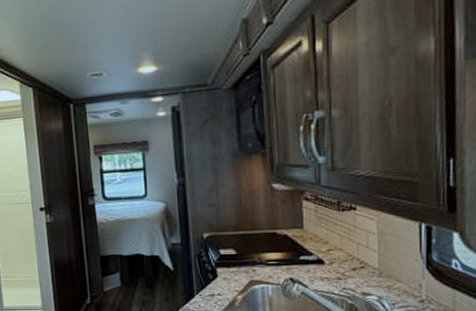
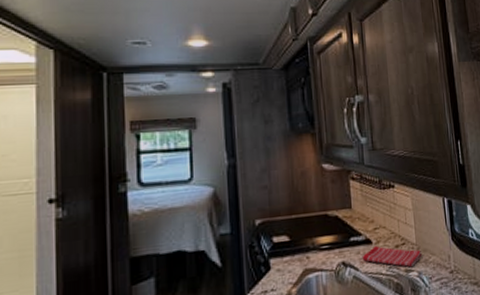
dish towel: none [312,267,386,290] -> present [362,246,423,267]

